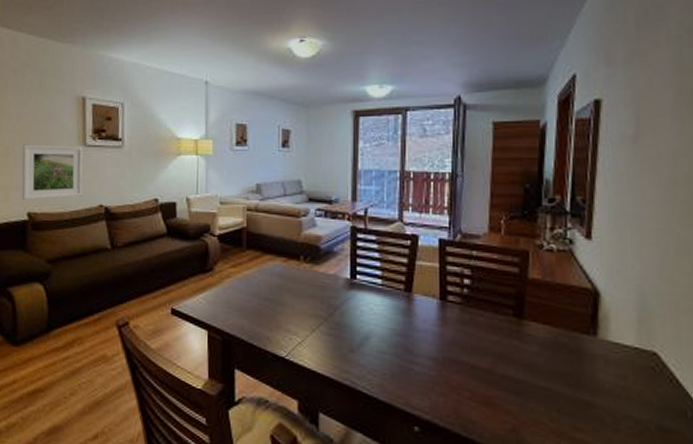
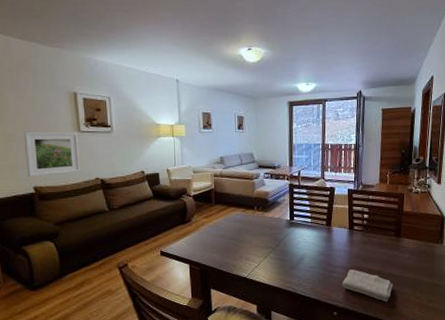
washcloth: none [427,362,511,421] -> present [341,269,393,302]

